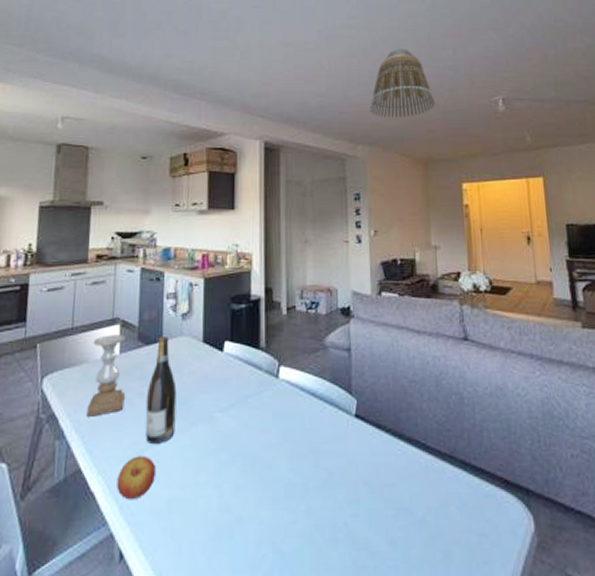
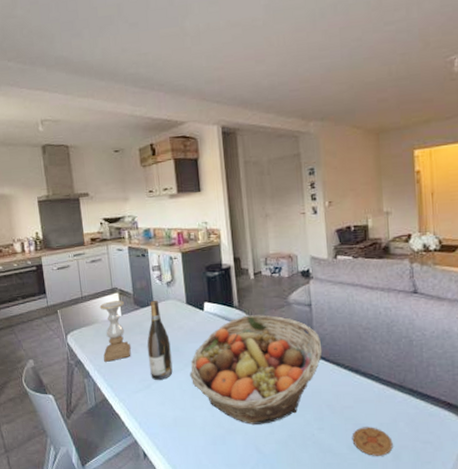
apple: present [117,455,157,500] -> none [134,388,163,419]
fruit basket: none [196,359,361,509] -> present [190,315,323,425]
lamp shade: present [369,47,436,118] -> none [319,13,388,92]
coaster: none [393,512,443,555] -> present [352,427,393,456]

